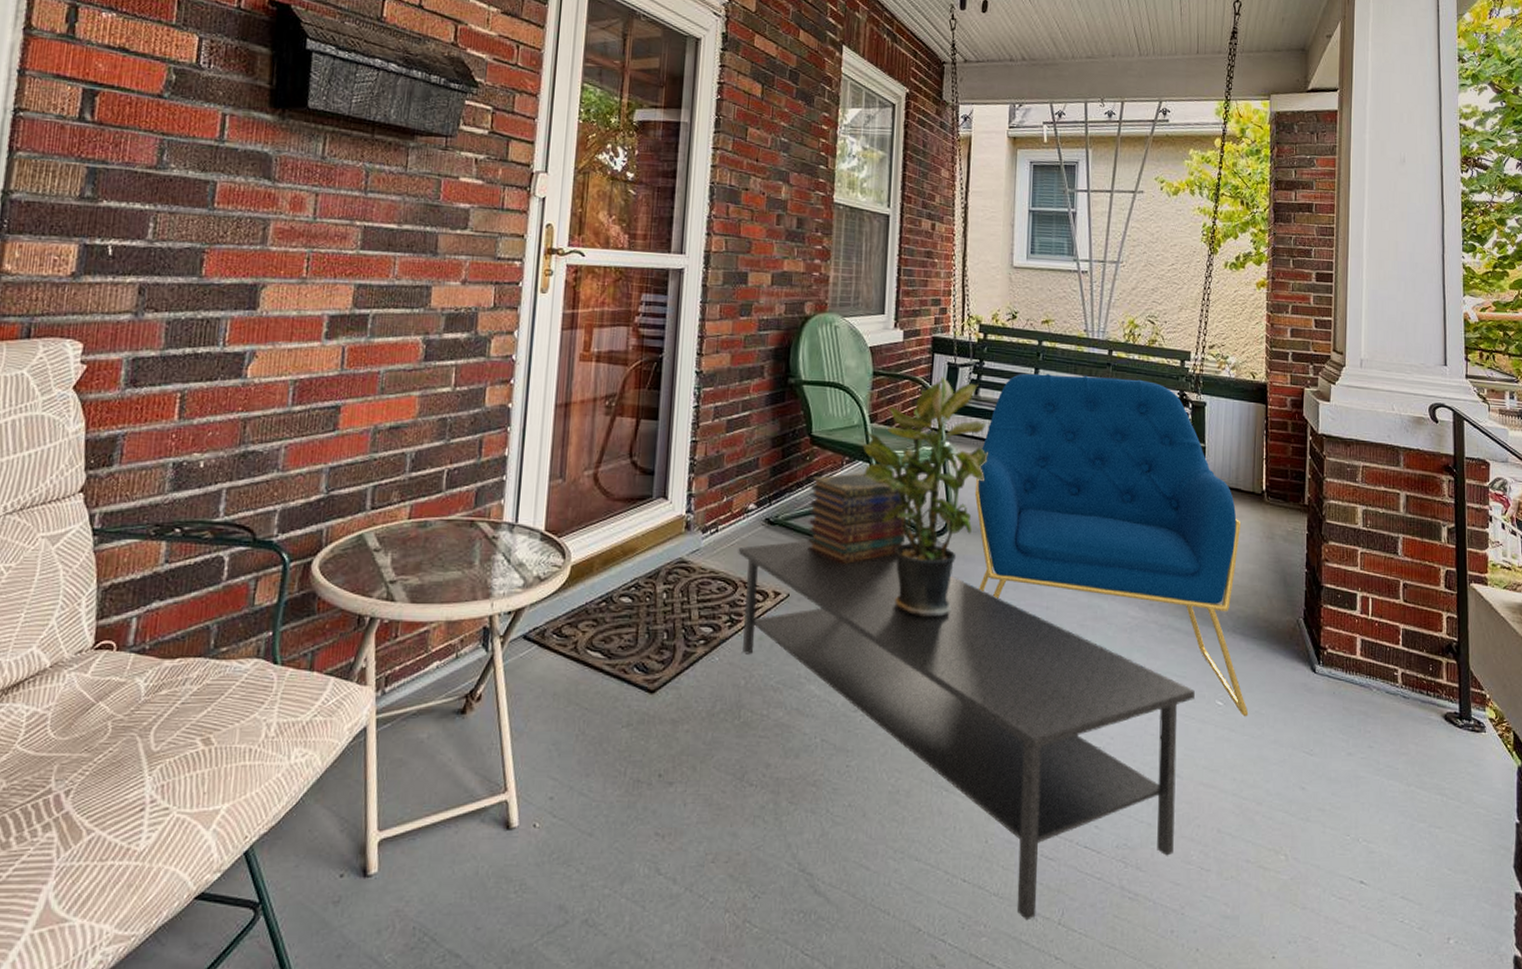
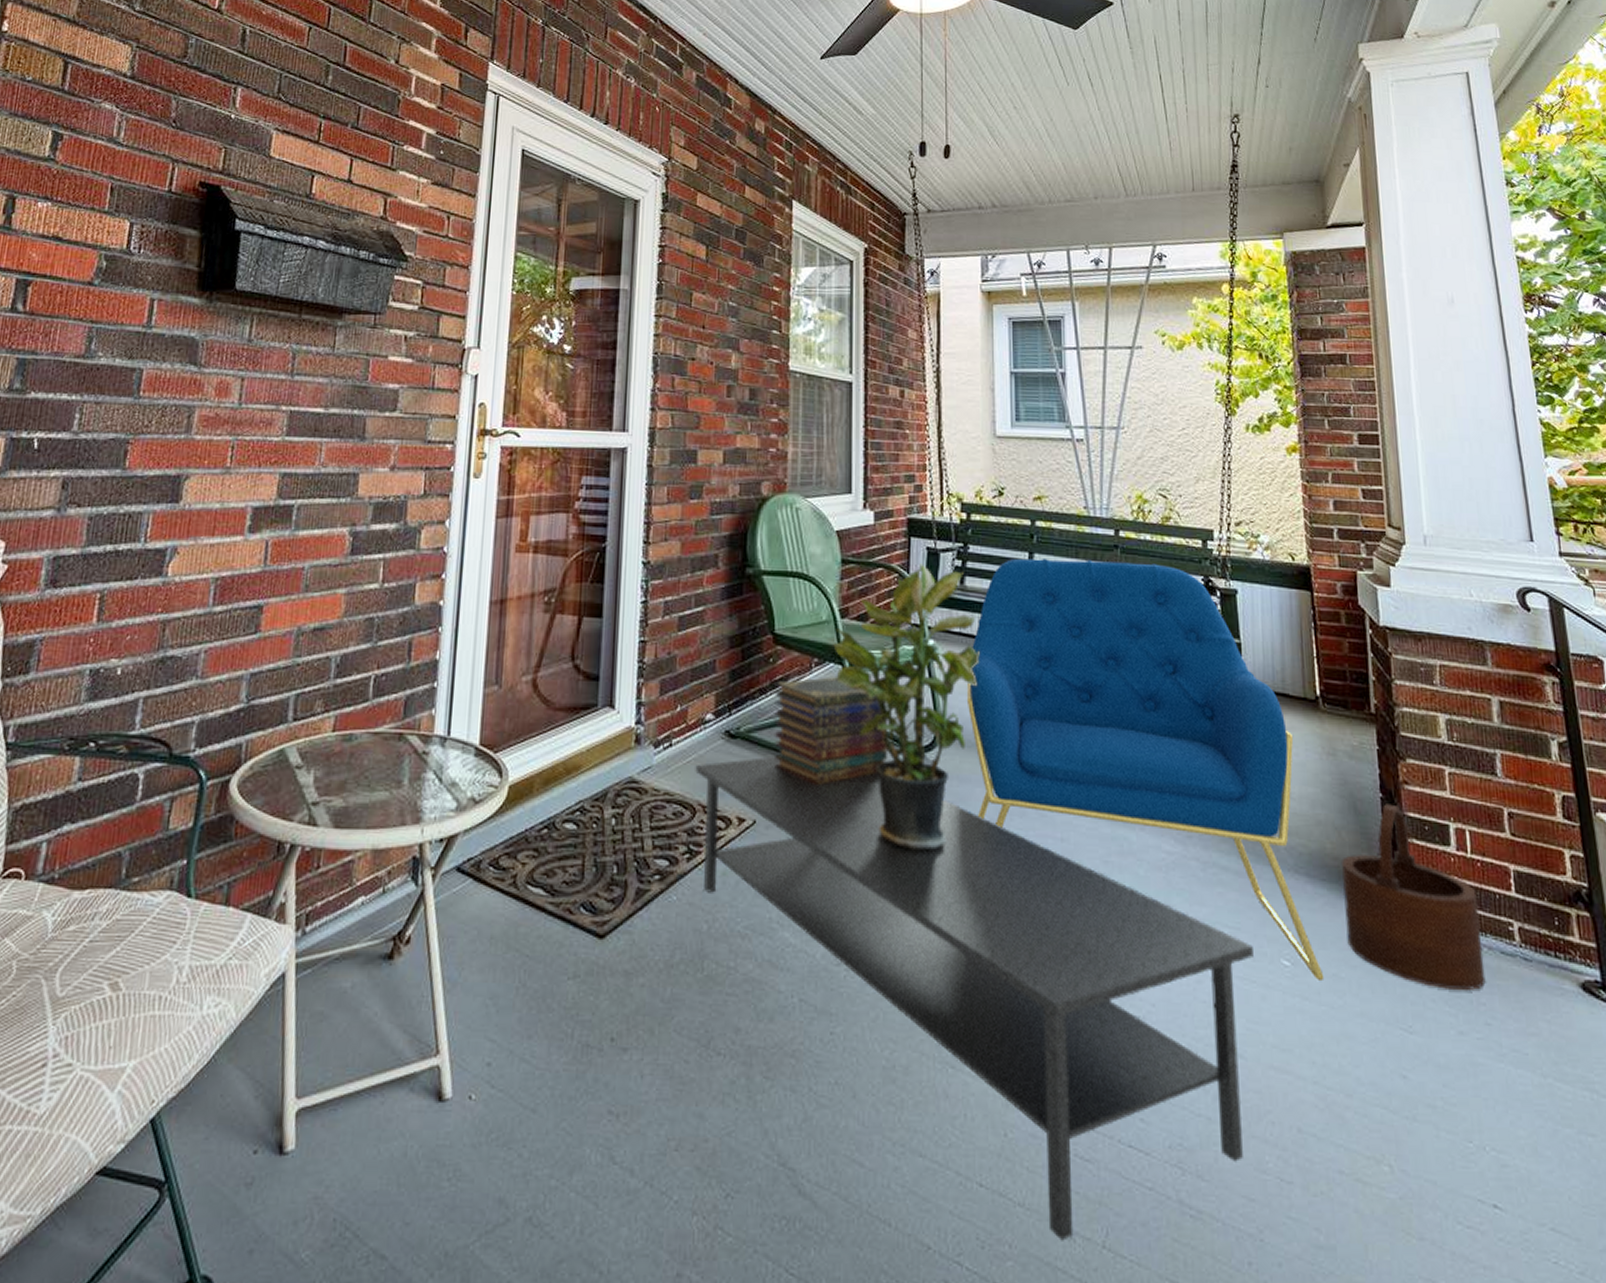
wooden bucket: none [1269,577,1373,722] -> present [1342,804,1486,991]

